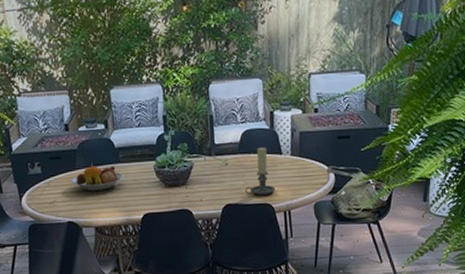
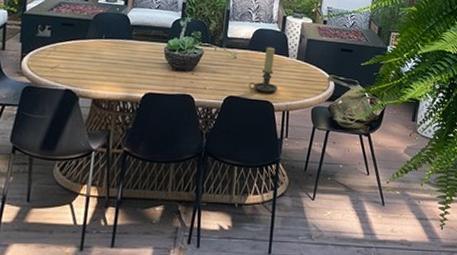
fruit bowl: present [71,164,124,191] -> none [78,37,134,64]

